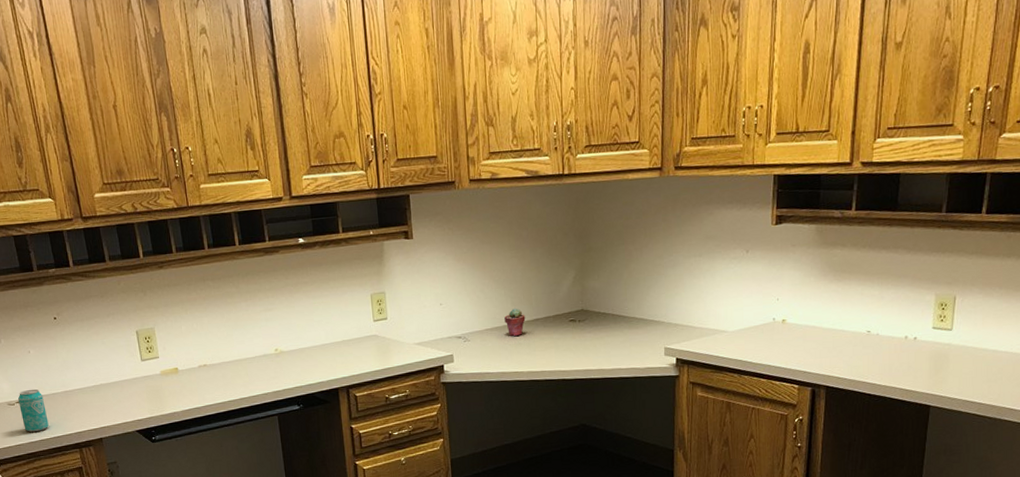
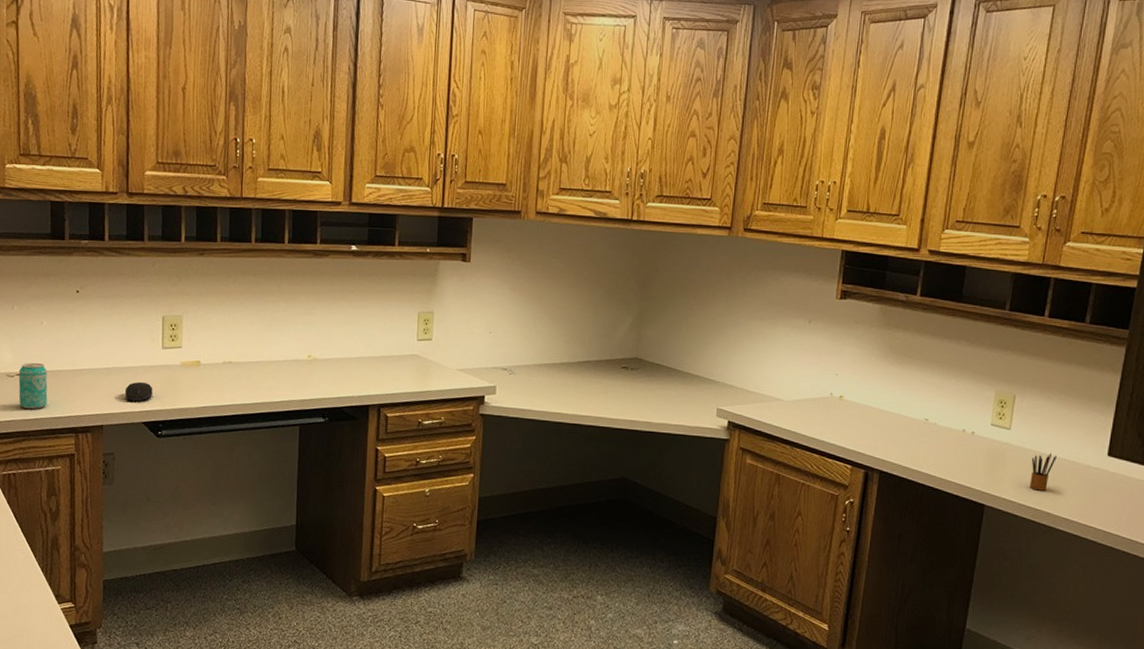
computer mouse: none [115,394,141,413] -> present [124,381,153,402]
potted succulent: present [504,308,526,337] -> none [554,347,577,377]
pencil box: none [972,347,999,386] -> present [1029,452,1056,491]

